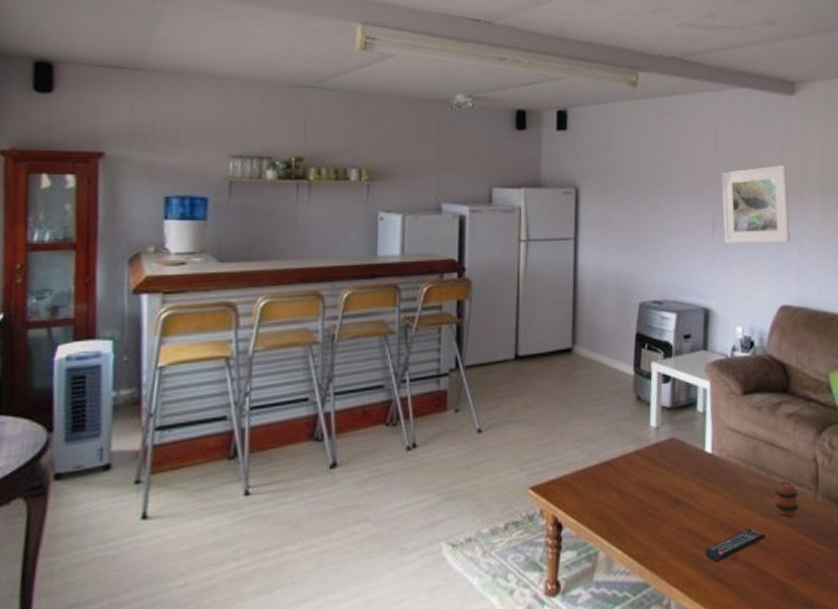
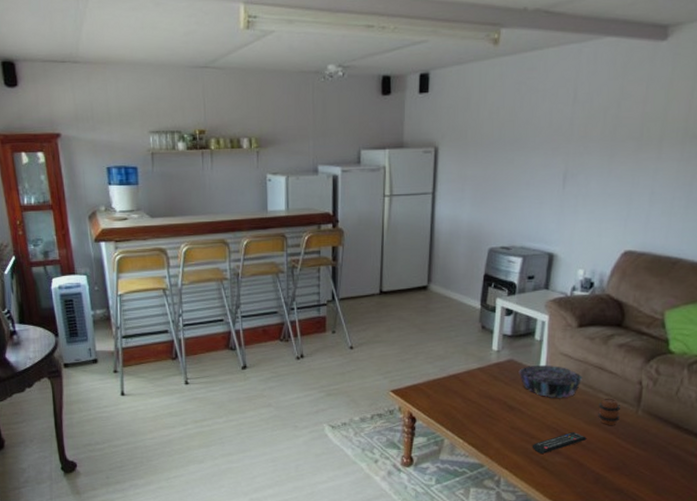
decorative bowl: none [682,442,754,486] -> present [518,364,583,398]
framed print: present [721,165,791,244] -> none [574,116,647,195]

